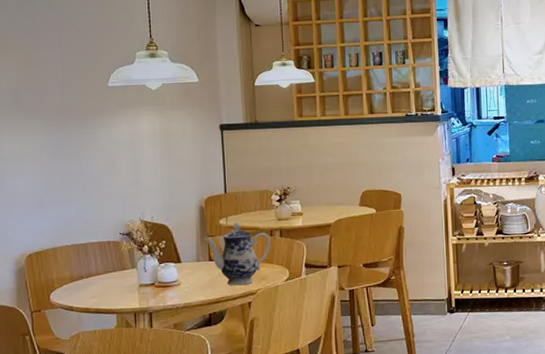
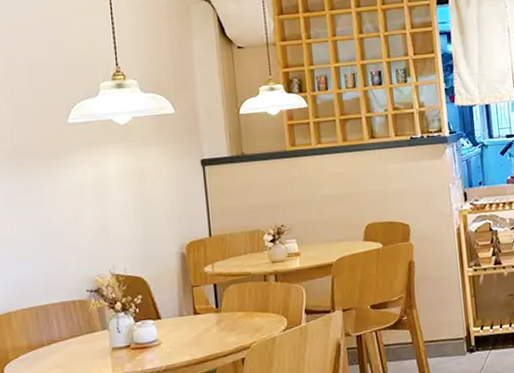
teapot: present [205,222,271,286] -> none [188,268,265,341]

